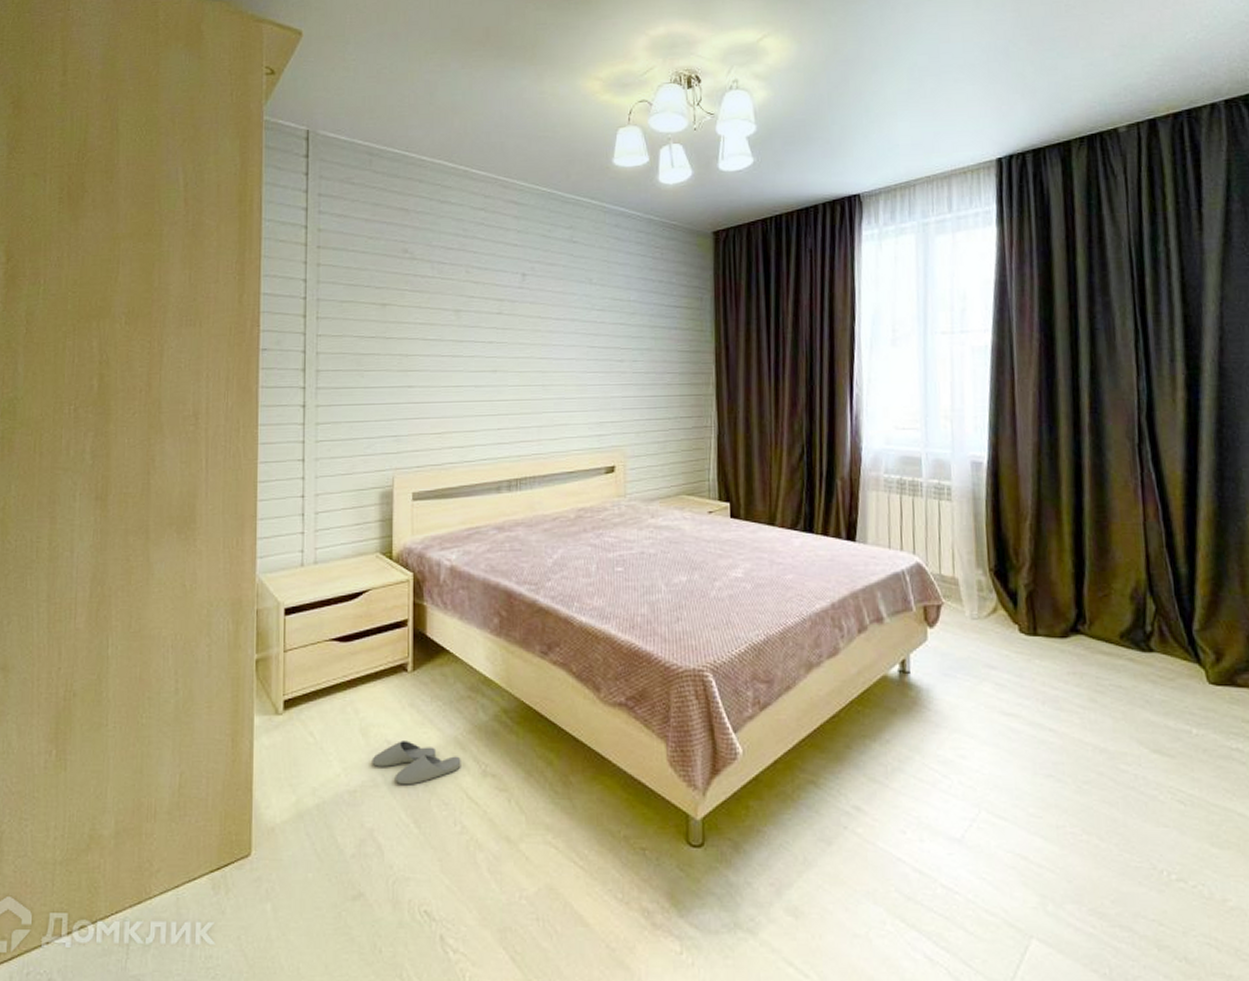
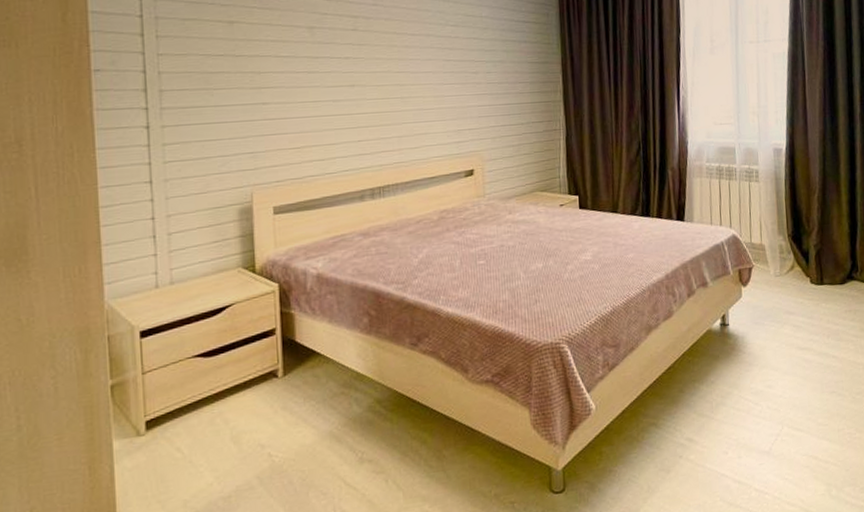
slippers: present [372,741,461,785] -> none [245,441,338,484]

